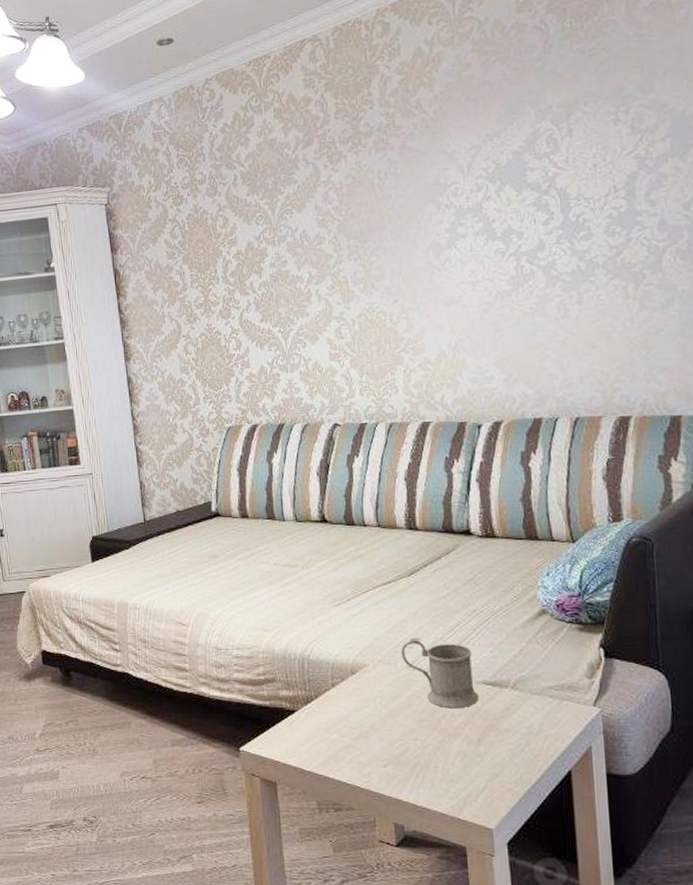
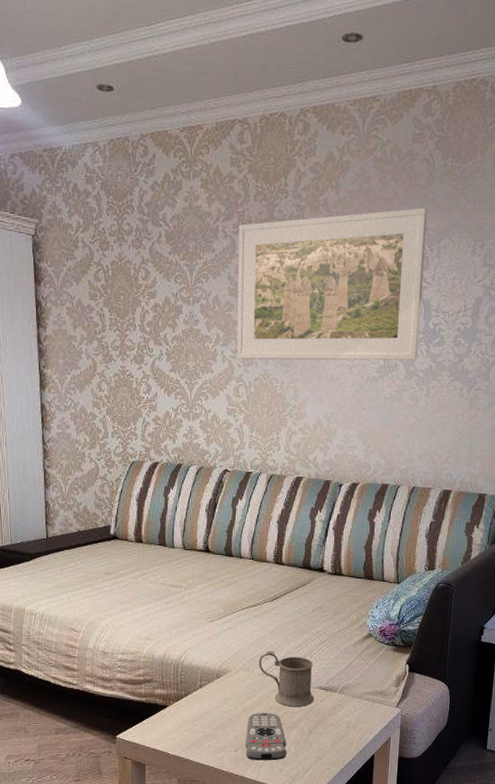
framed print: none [321,82,560,296] -> present [236,207,428,361]
remote control: none [395,717,451,779] -> present [245,713,287,761]

